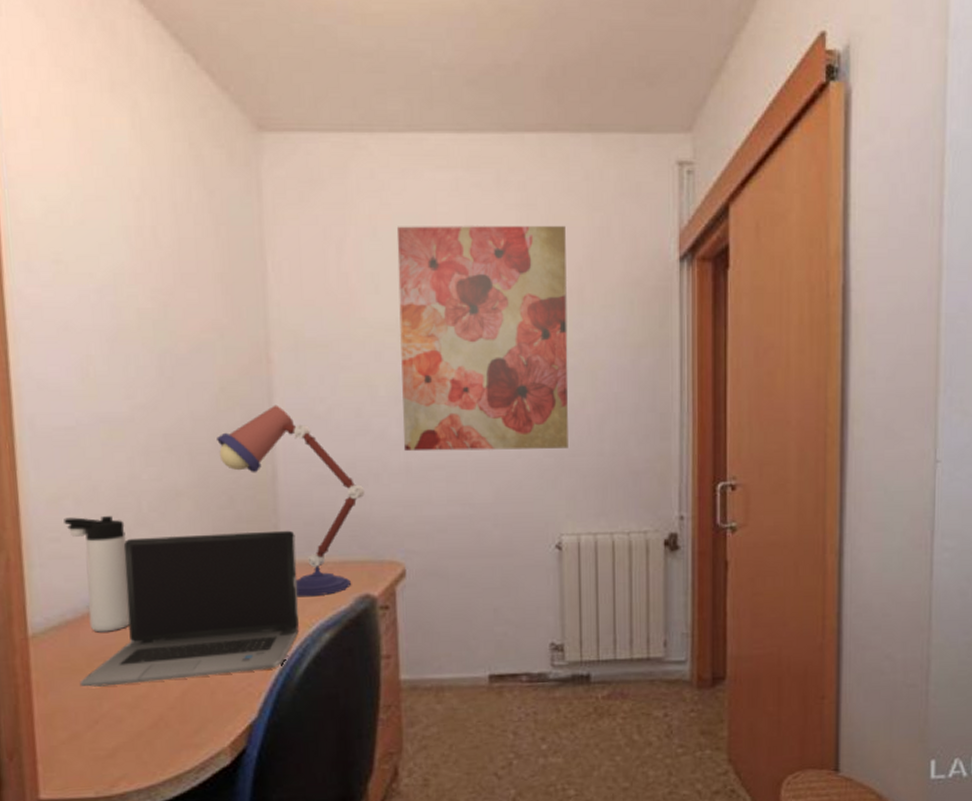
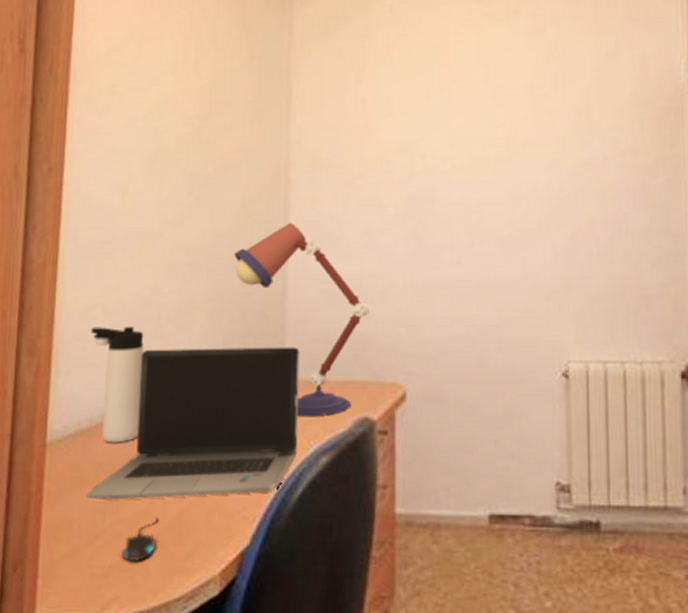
mouse: none [124,698,162,742] -> present [120,516,158,562]
wall art: present [396,226,569,452] -> none [409,51,576,270]

